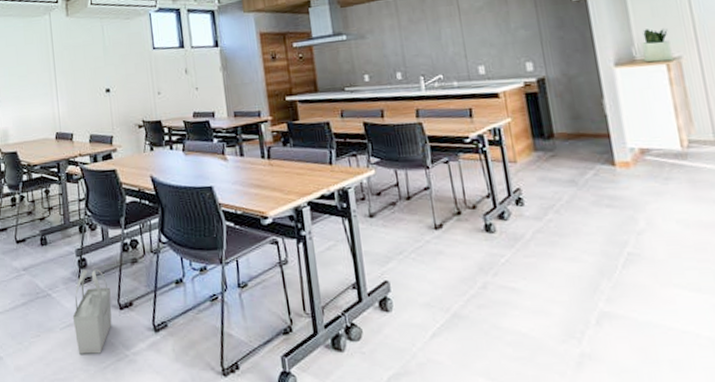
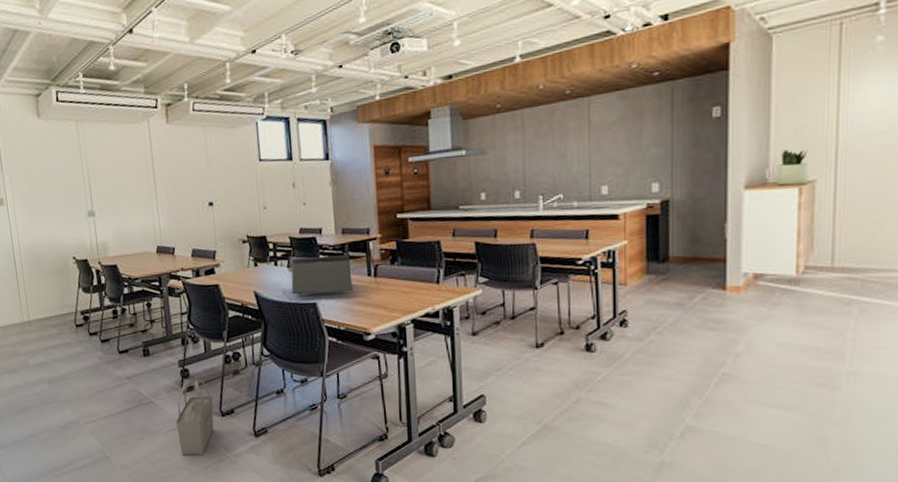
laptop: none [179,138,248,184] -> present [282,255,353,300]

